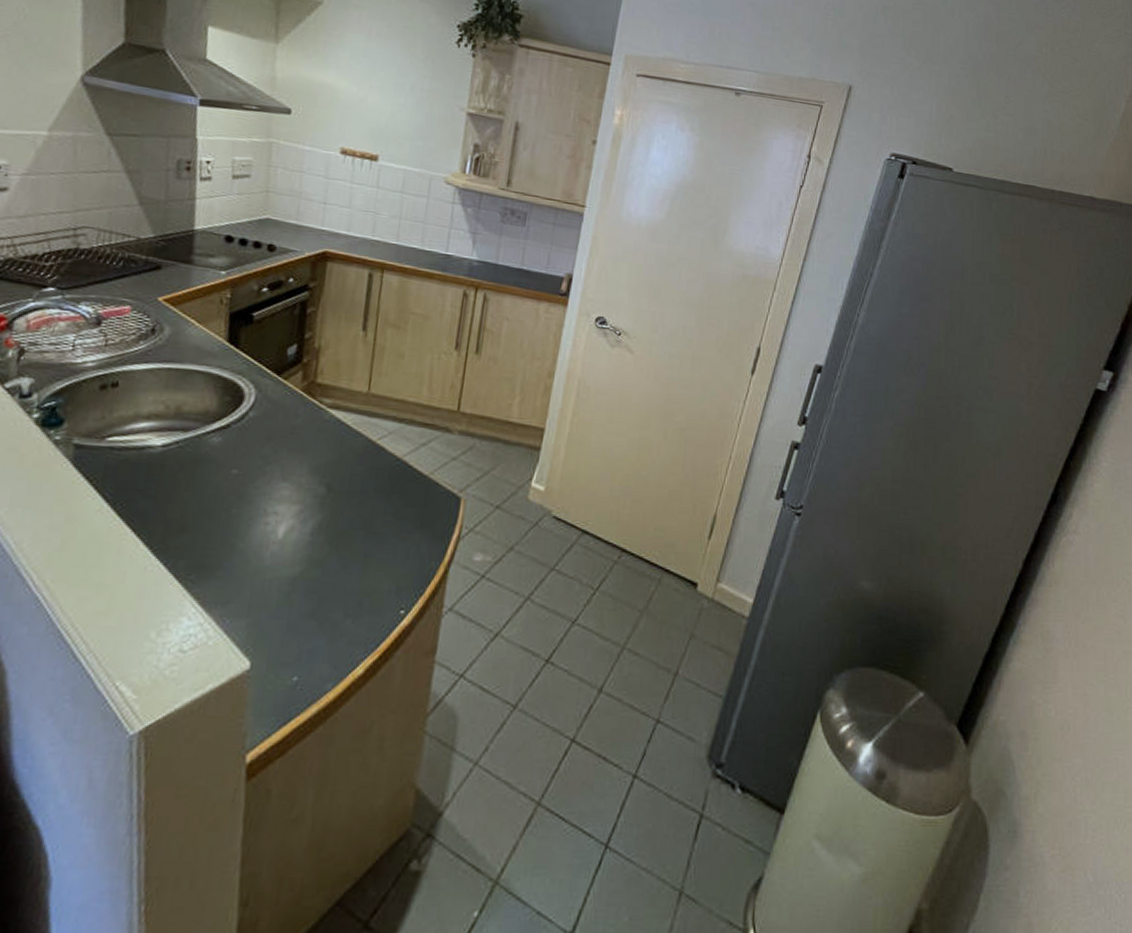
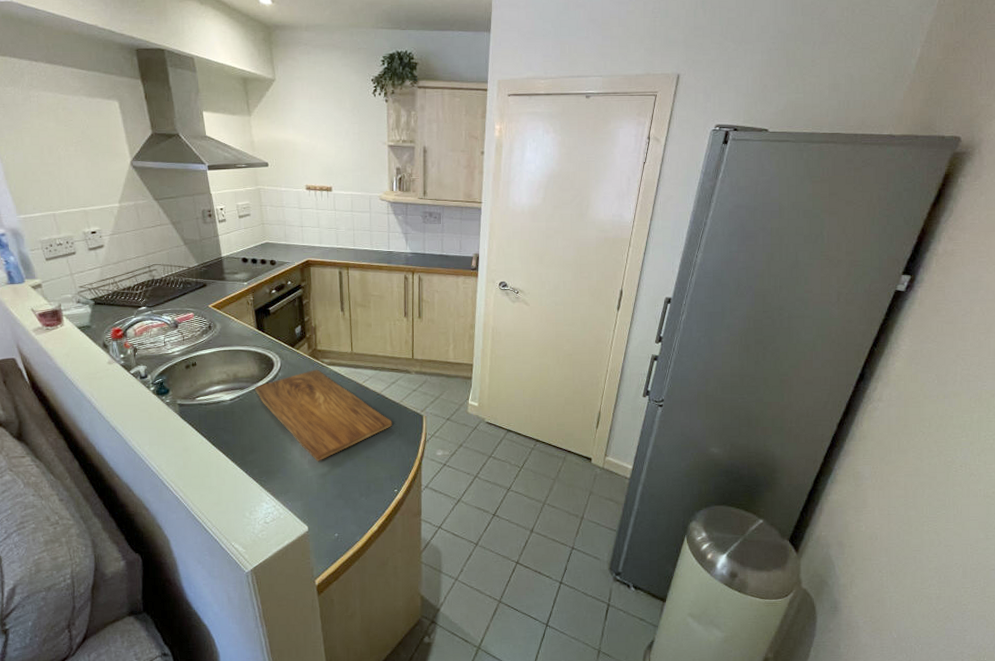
cutting board: none [206,412,414,556] -> present [255,369,392,461]

